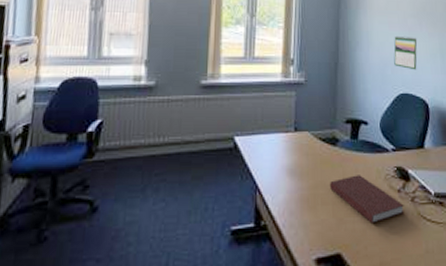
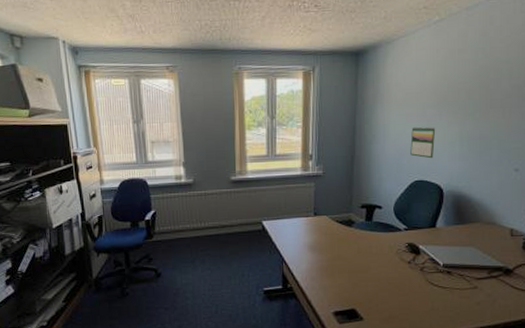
notebook: present [330,175,404,223] -> none [346,250,413,287]

